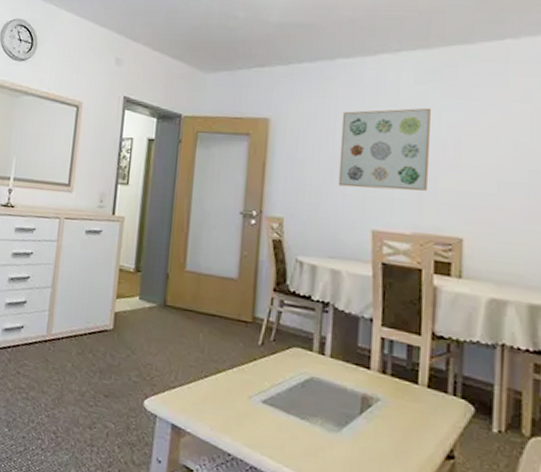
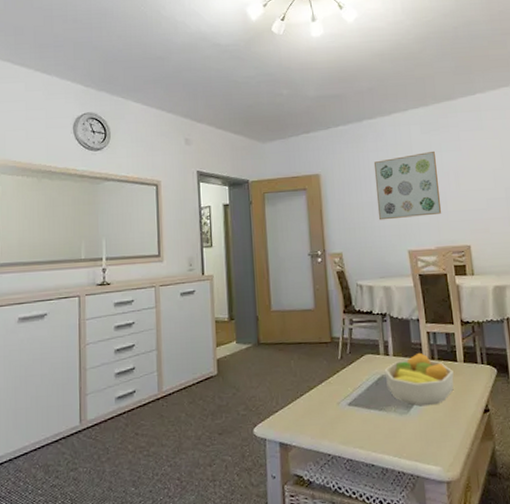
fruit bowl: none [315,360,410,431] -> present [384,352,454,407]

